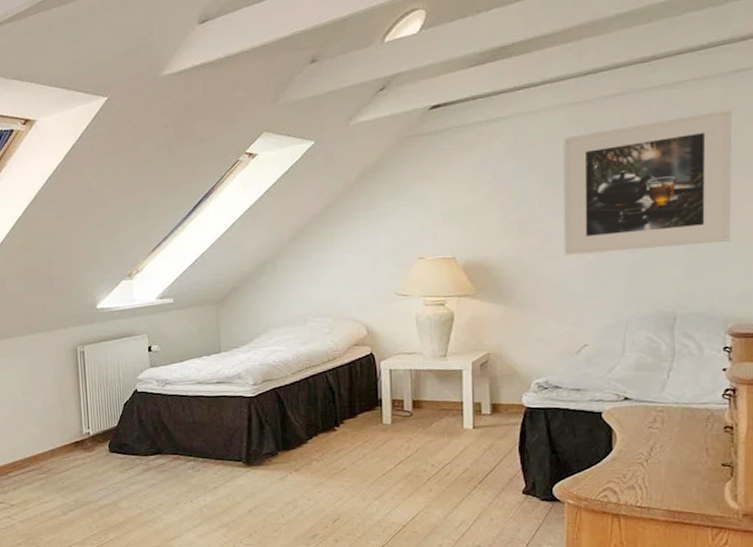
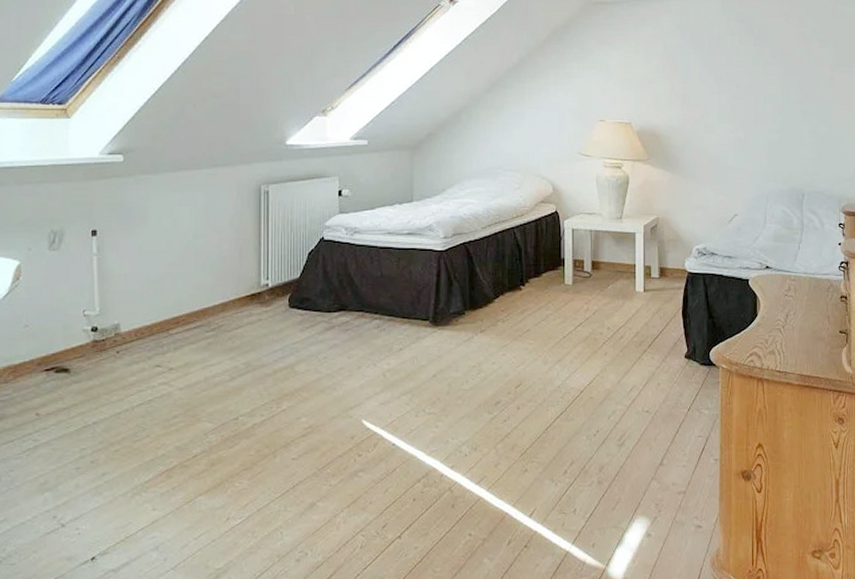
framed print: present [563,109,733,256] -> none [718,16,842,130]

